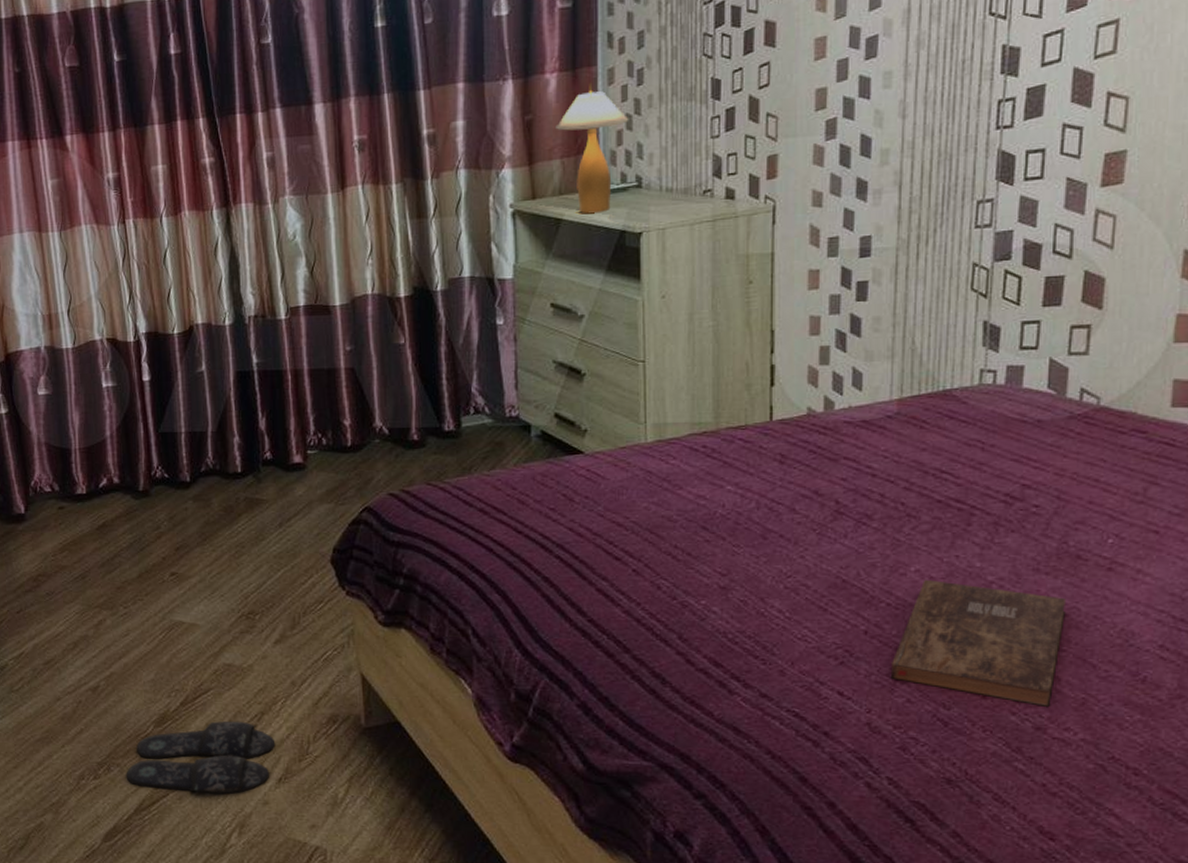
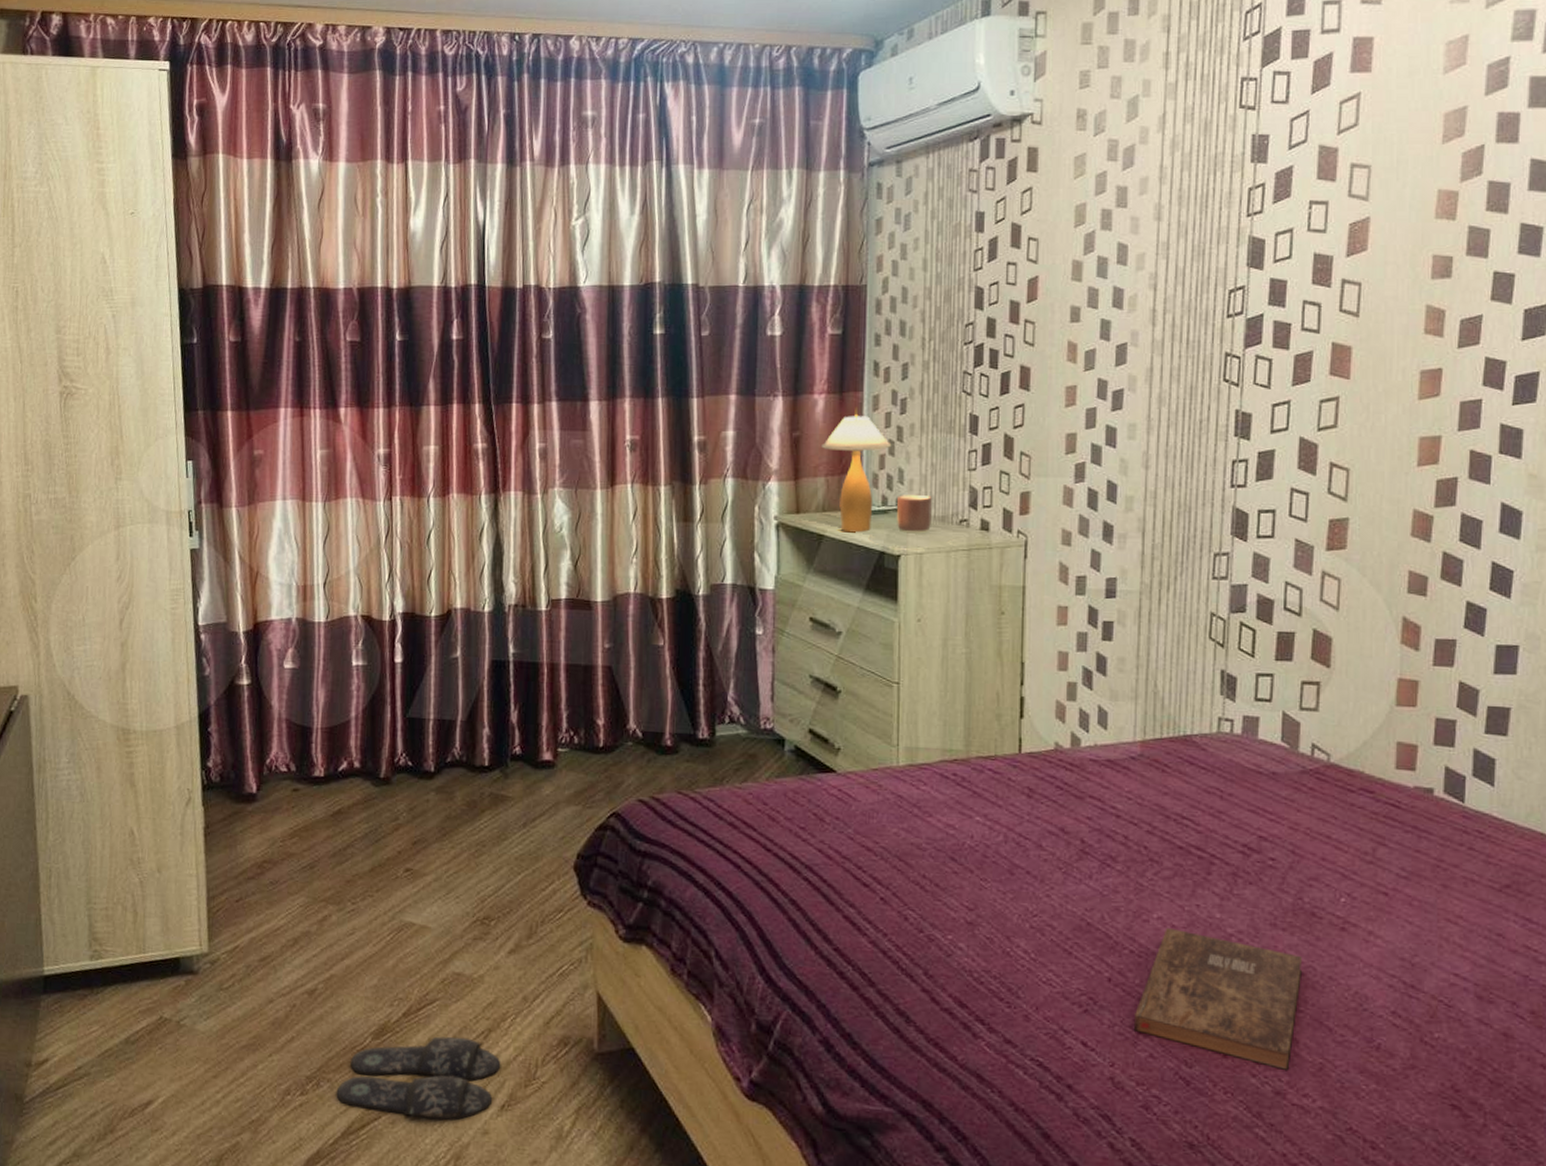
mug: none [637,168,673,210] -> present [897,495,932,534]

